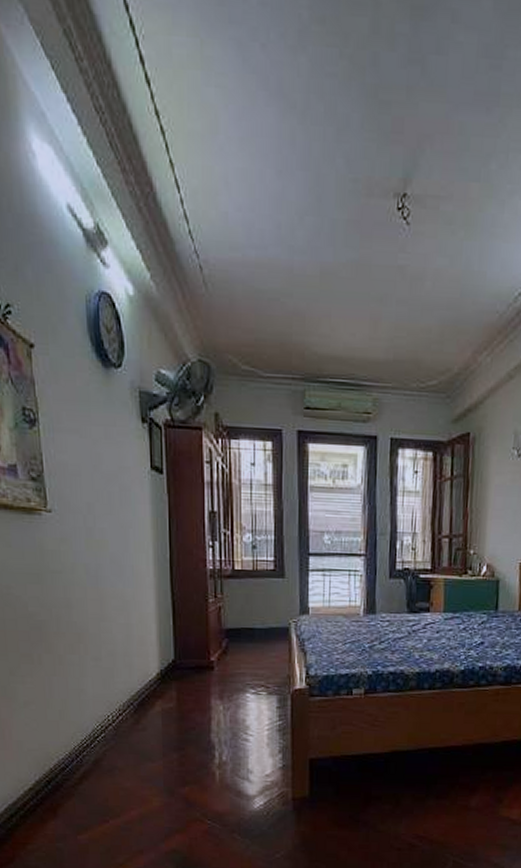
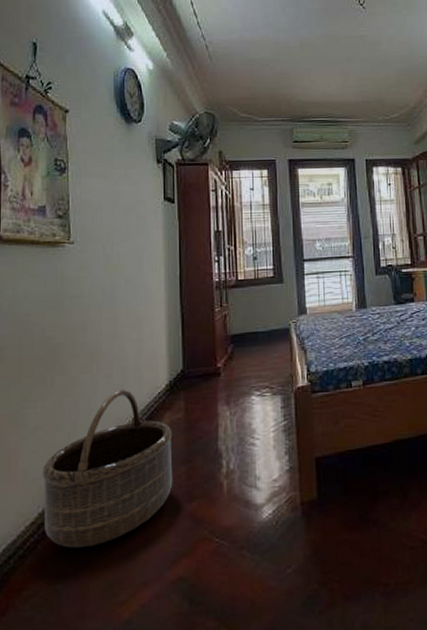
basket: none [36,673,166,815] -> present [42,389,173,548]

